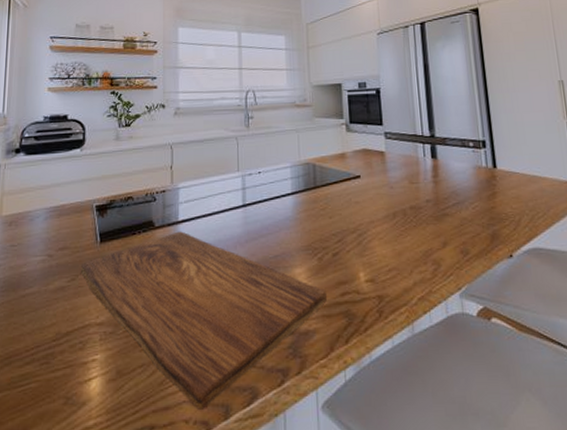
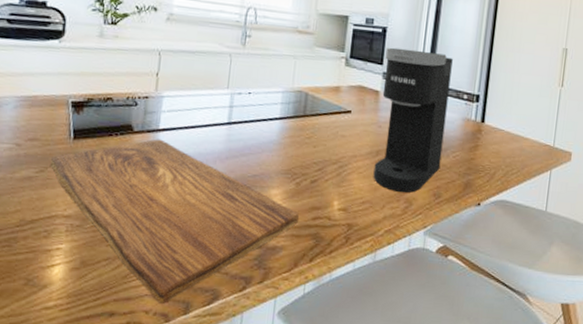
coffee maker: none [383,105,462,255] -> present [373,47,453,193]

